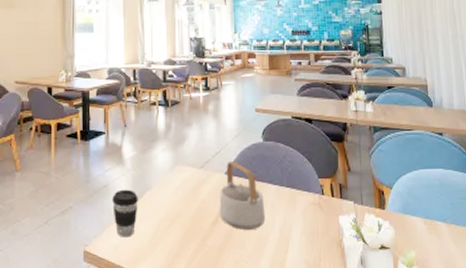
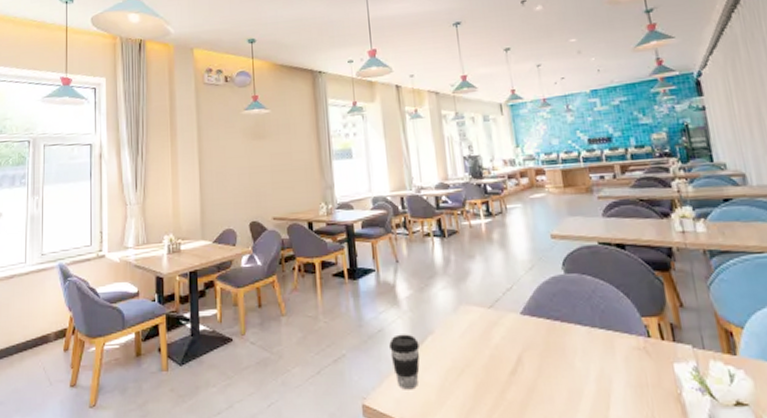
teapot: present [219,161,266,230] -> none [516,299,577,381]

